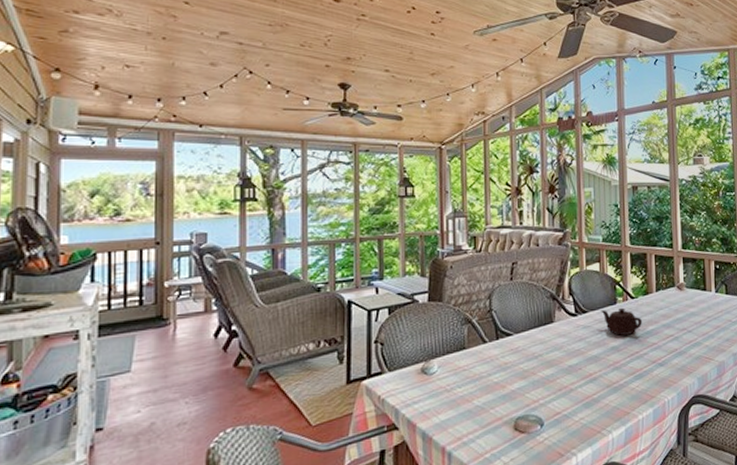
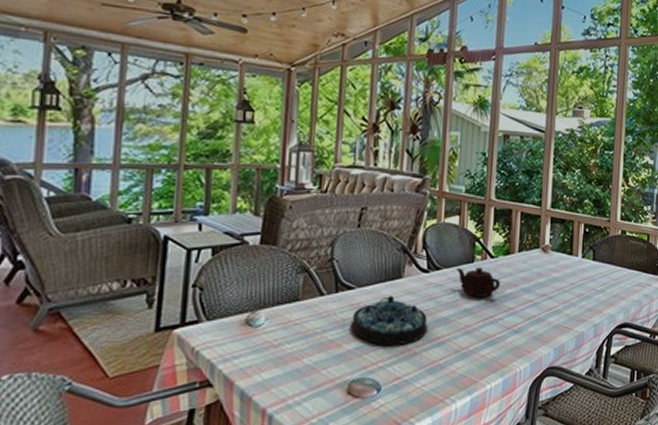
serving tray: none [511,338,580,384] -> present [350,295,428,345]

